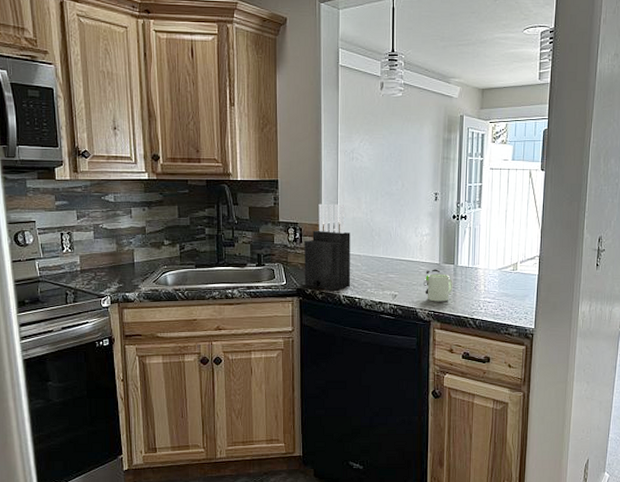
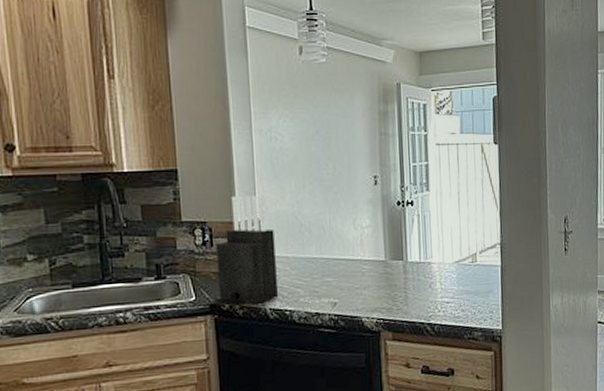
mug: present [424,269,453,302] -> none [368,267,404,308]

